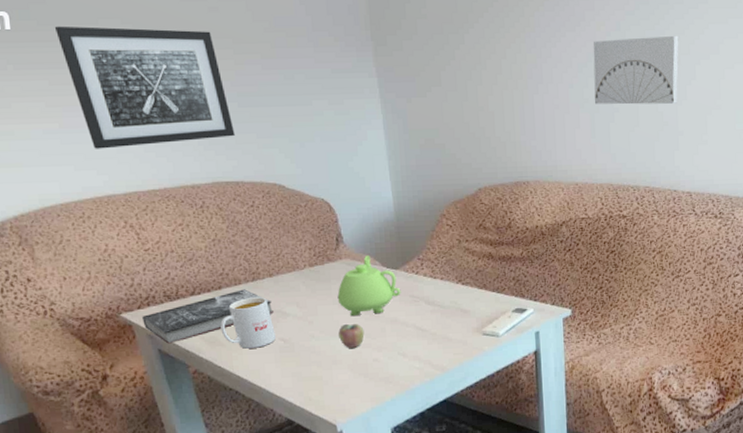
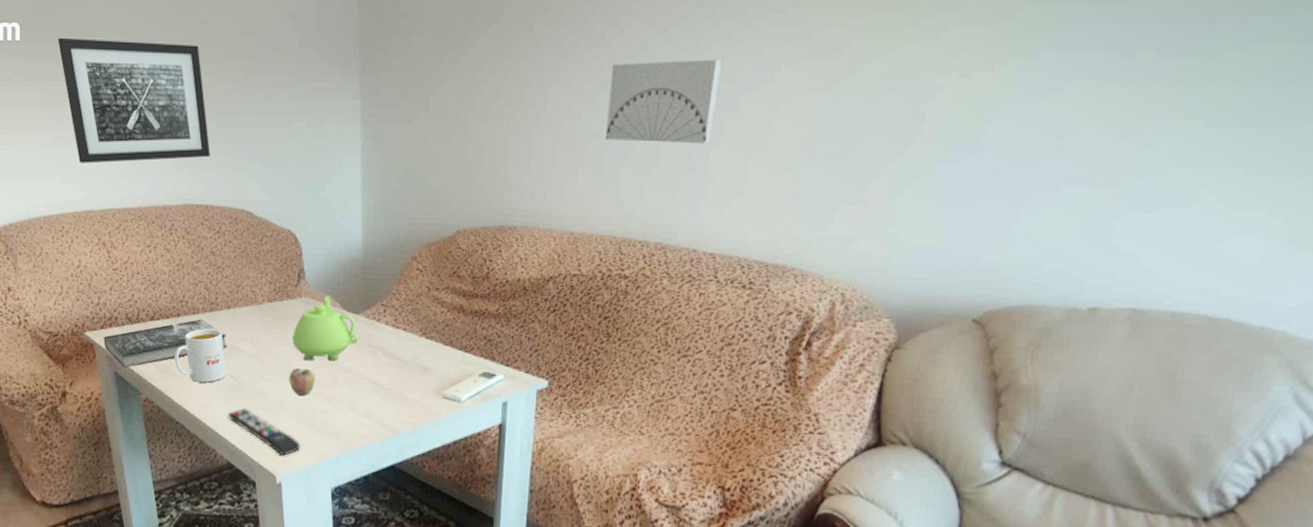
remote control: none [282,367,358,407] -> present [228,408,301,457]

